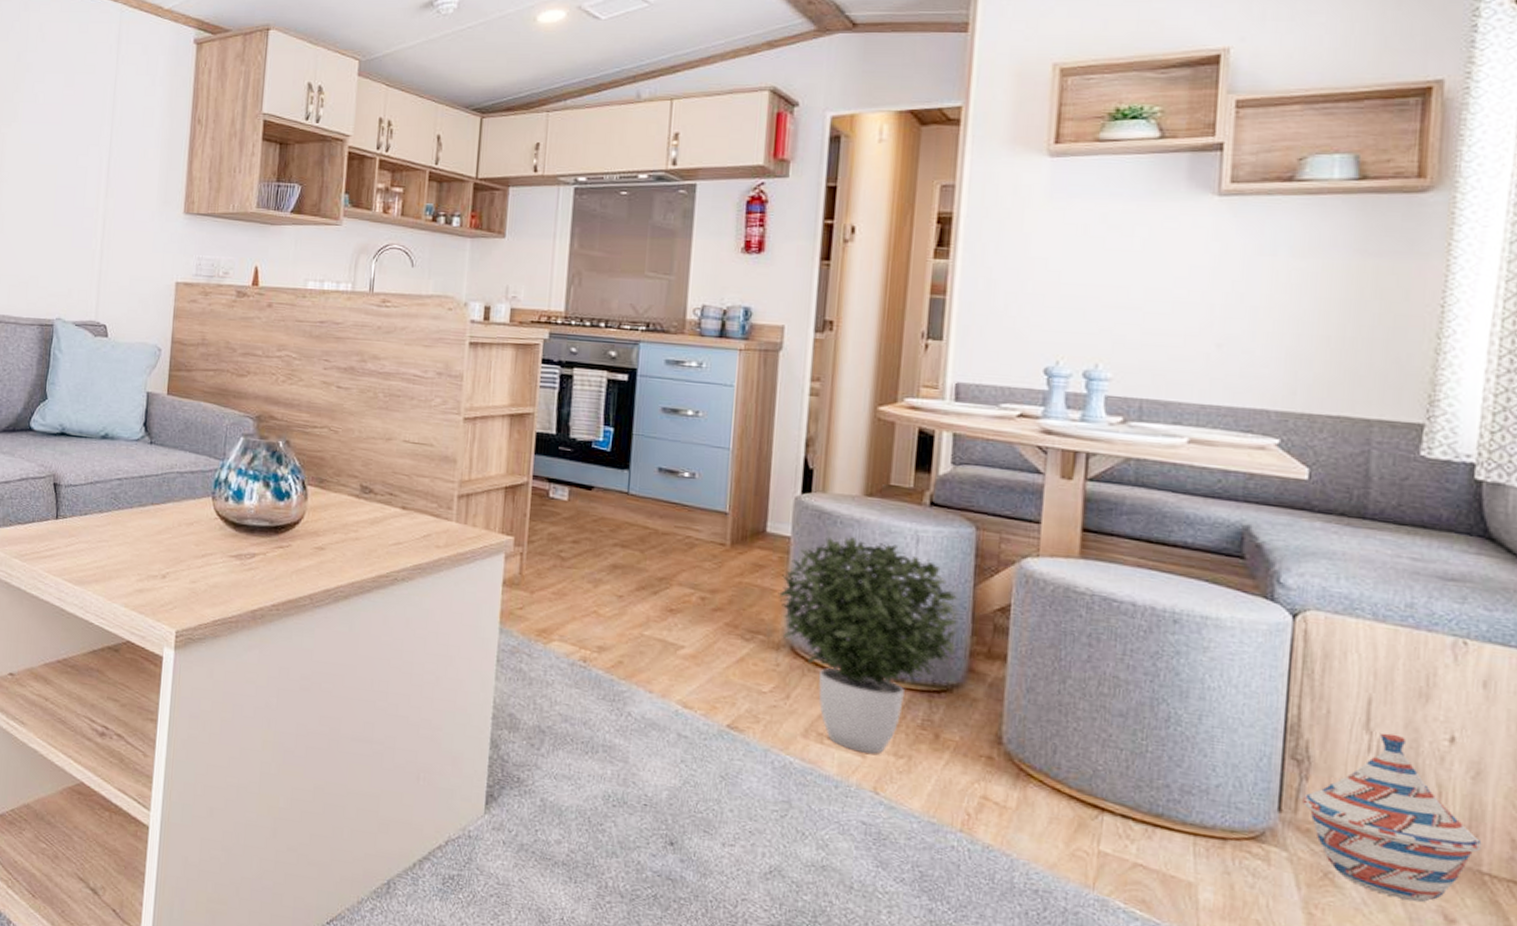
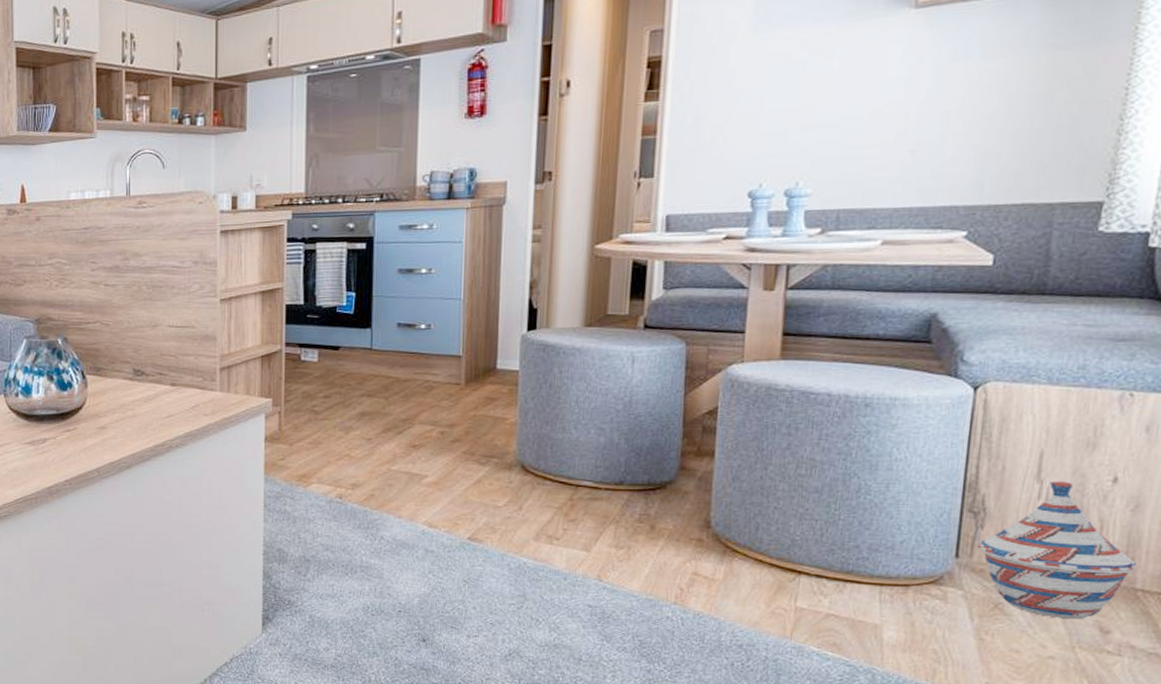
potted plant: present [777,536,958,754] -> none [508,363,670,548]

